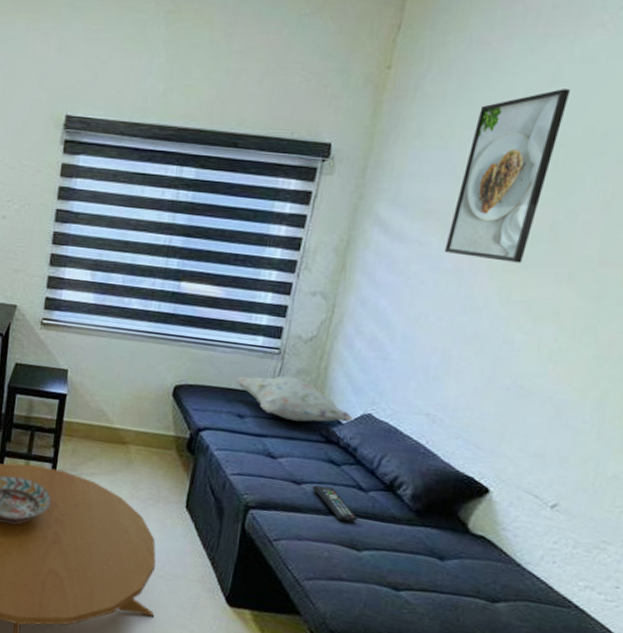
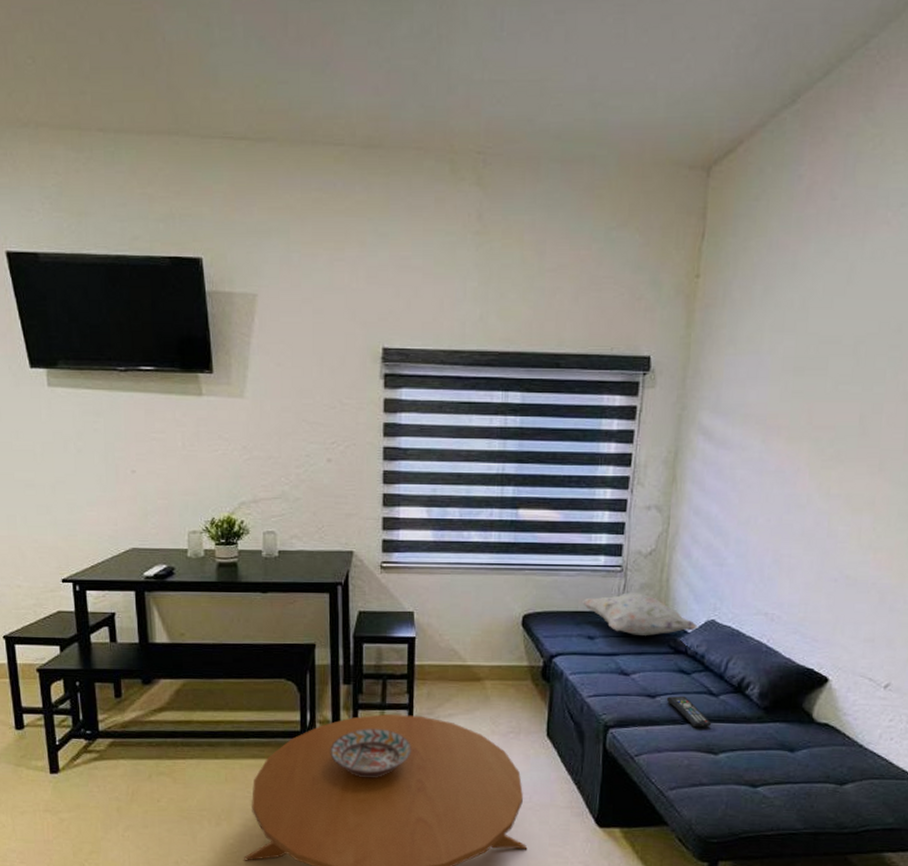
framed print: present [444,89,571,263] -> none [766,287,866,458]

